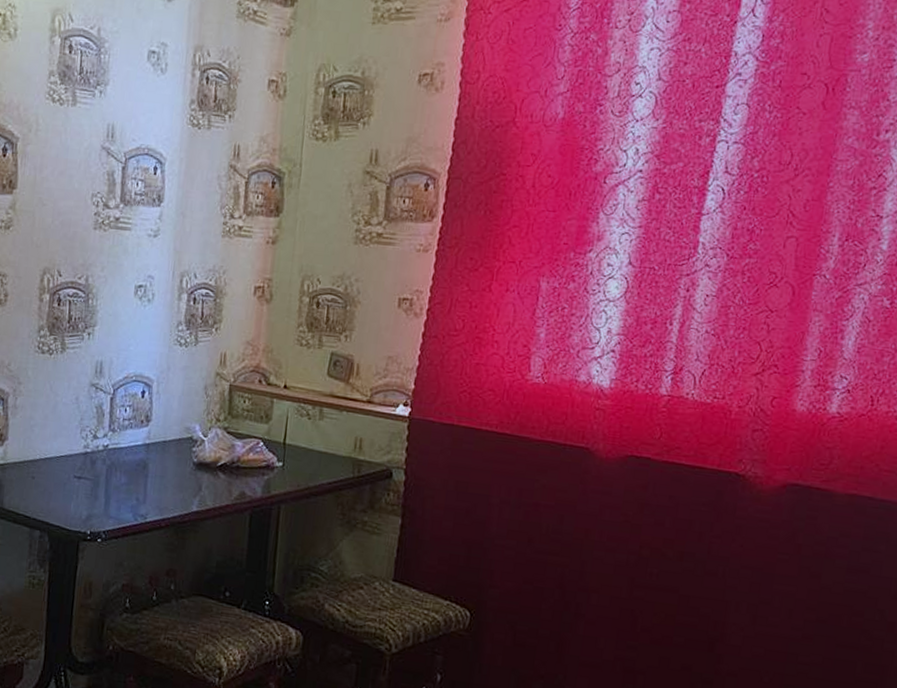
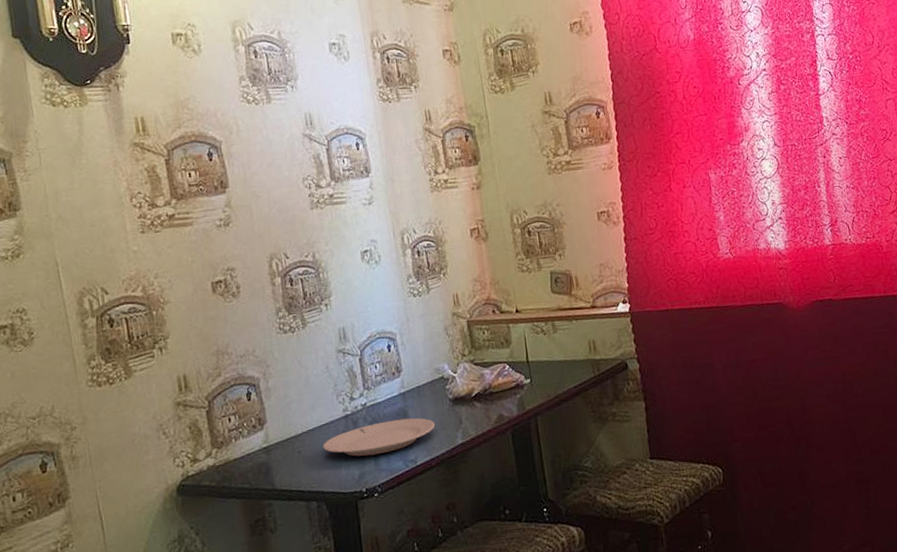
plate: none [57,468,173,501] -> present [323,418,435,457]

